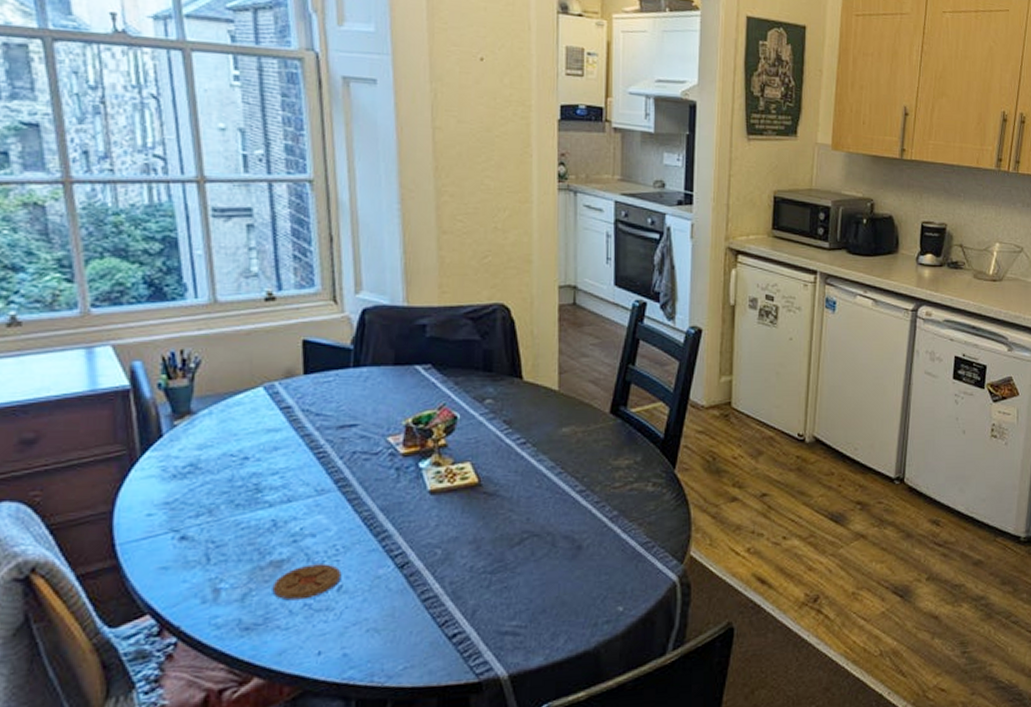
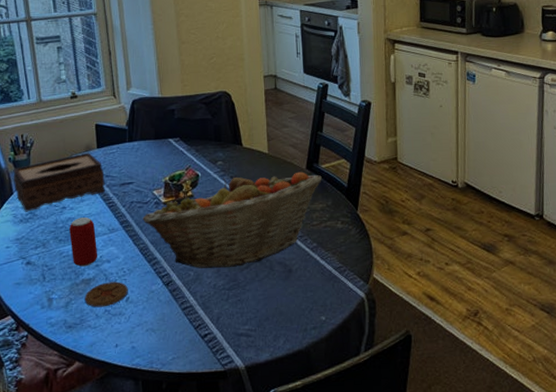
tissue box: none [163,379,313,464] -> present [13,152,105,212]
beverage can: none [253,473,297,543] -> present [69,217,98,267]
fruit basket: none [369,416,630,545] -> present [142,171,322,268]

